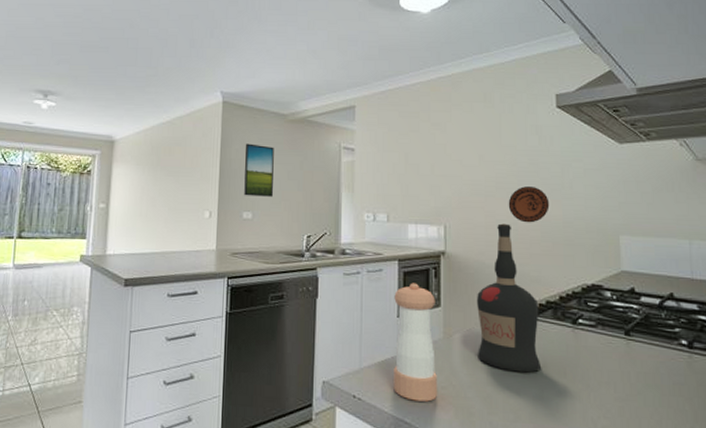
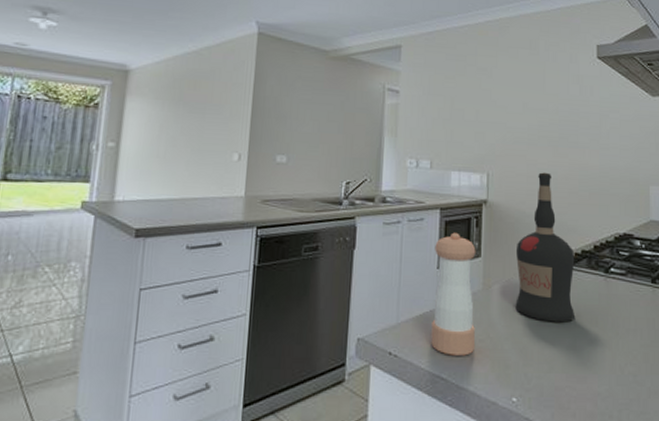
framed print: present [244,143,274,197] -> none [278,80,314,139]
decorative plate: present [508,186,550,223] -> none [549,135,588,172]

